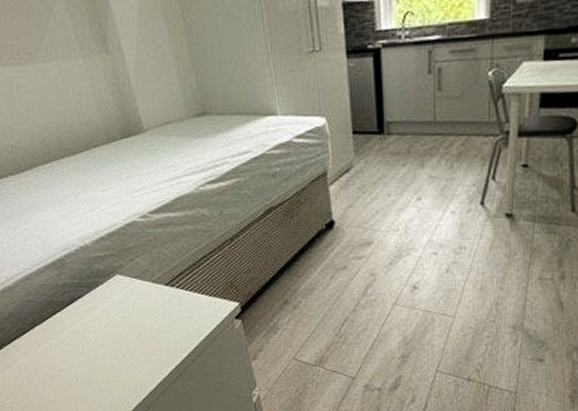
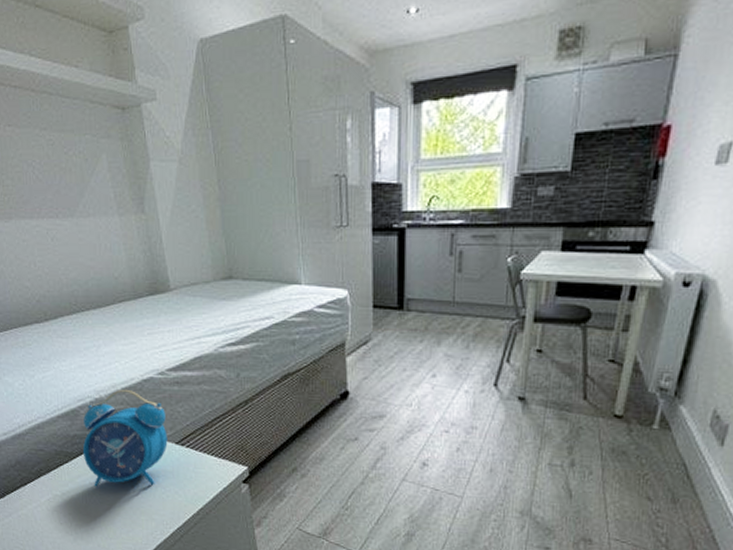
alarm clock: none [70,236,158,333] -> present [82,390,168,487]

